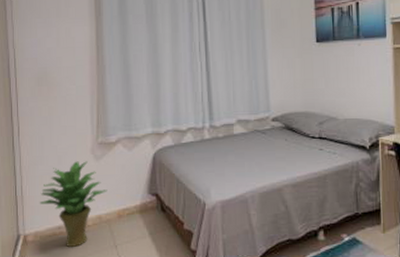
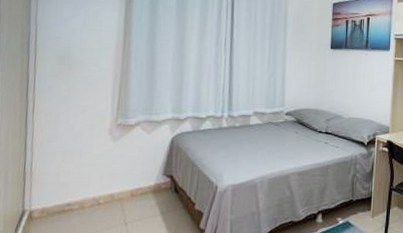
potted plant: present [39,161,108,247] -> none [49,141,122,224]

